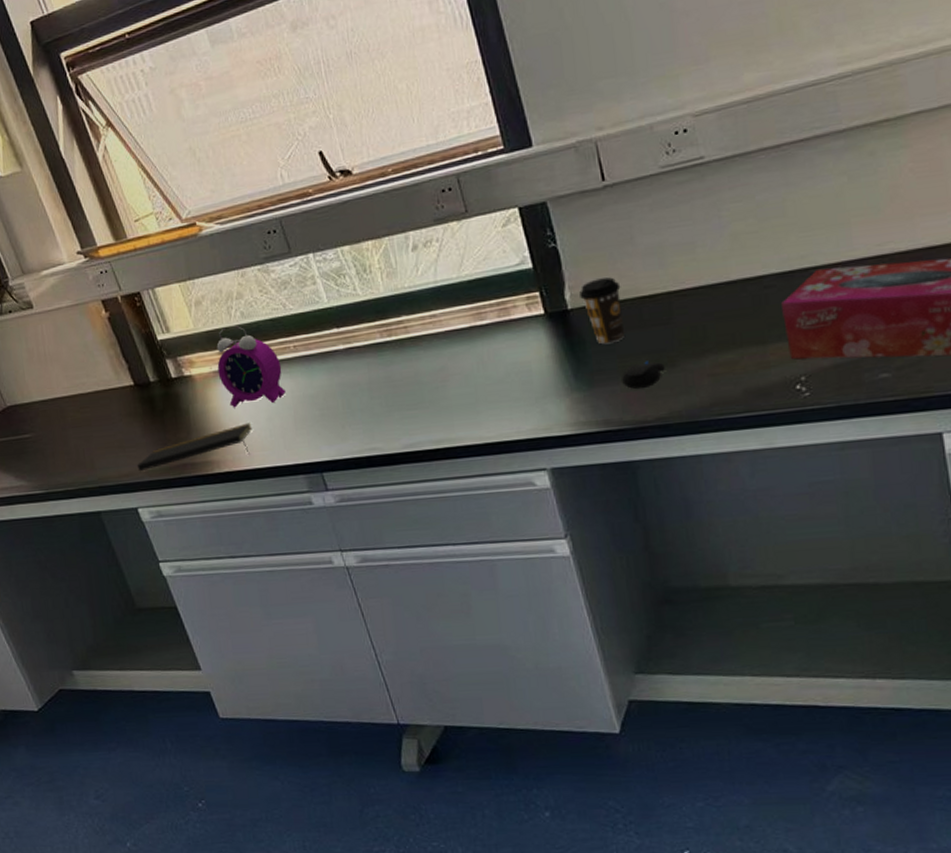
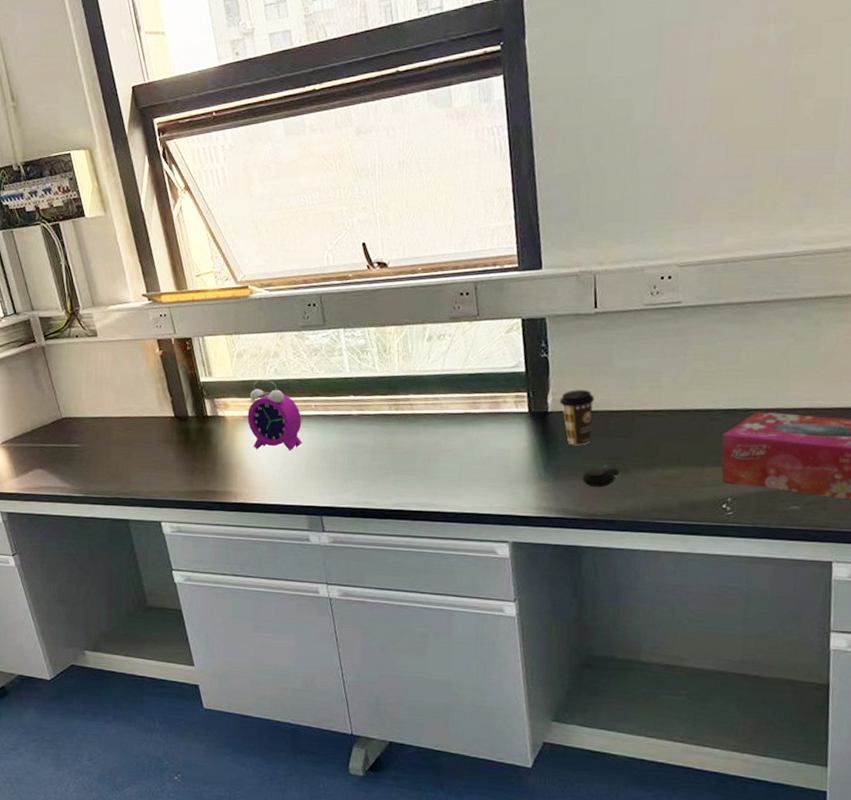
notepad: present [136,423,253,472] -> none [166,464,269,492]

